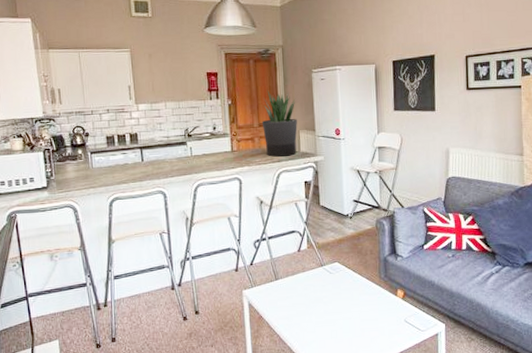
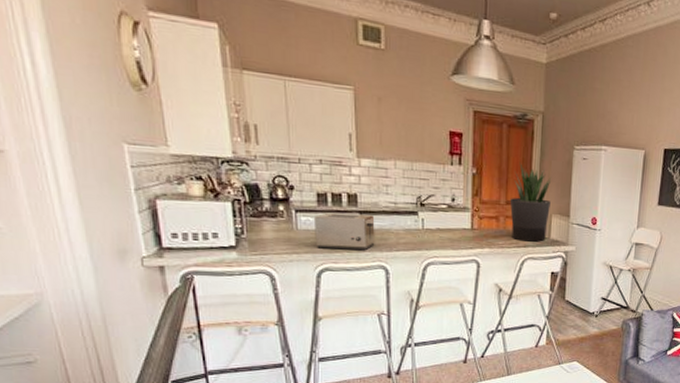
toaster: none [104,149,154,182] -> present [313,212,375,251]

